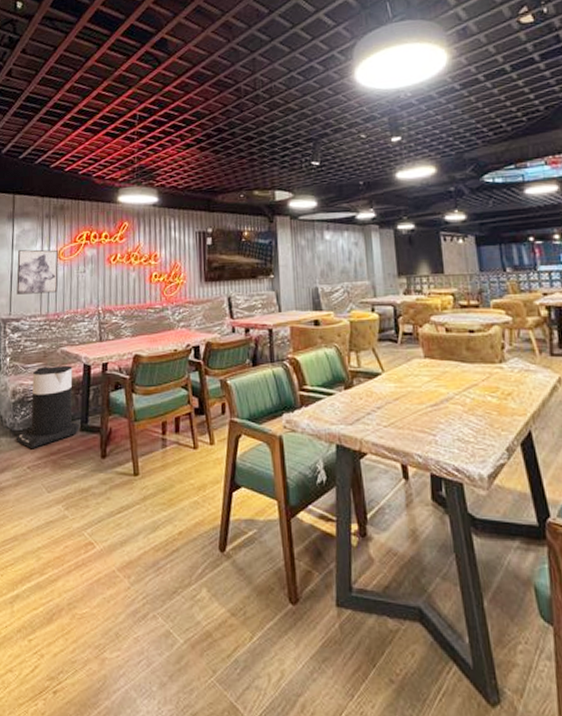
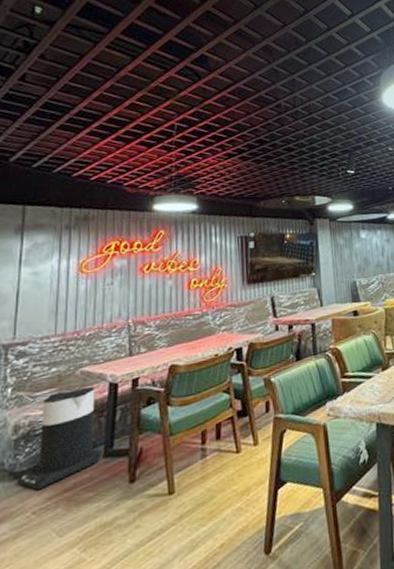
wall art: present [16,249,58,295] -> none [24,262,80,315]

